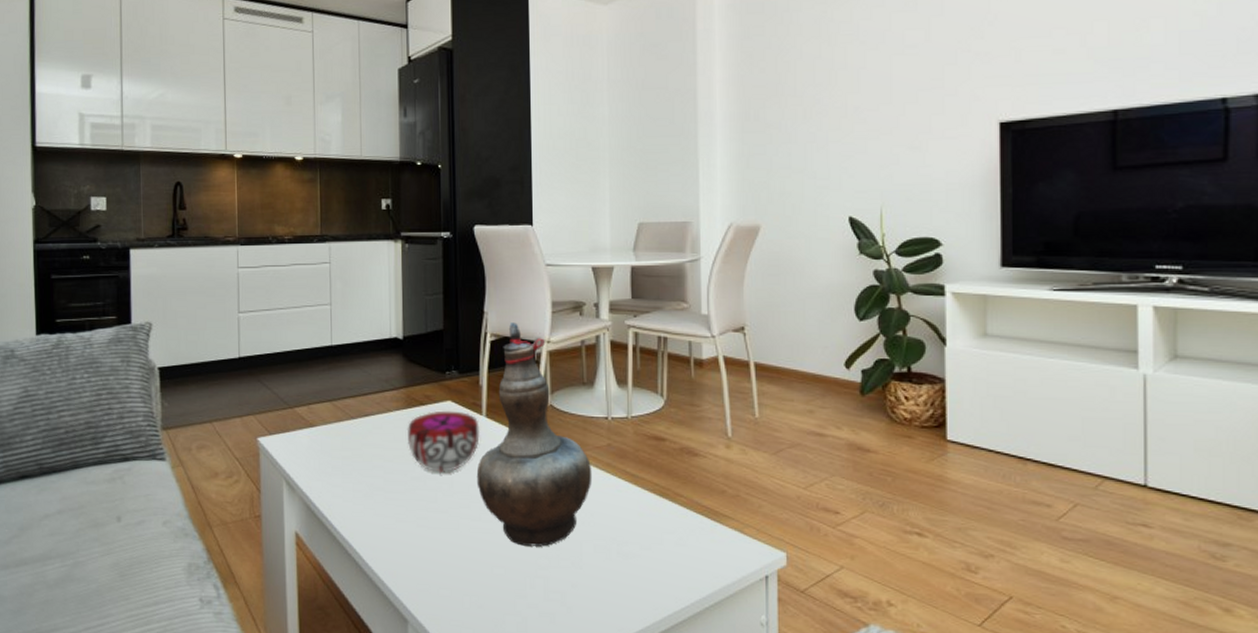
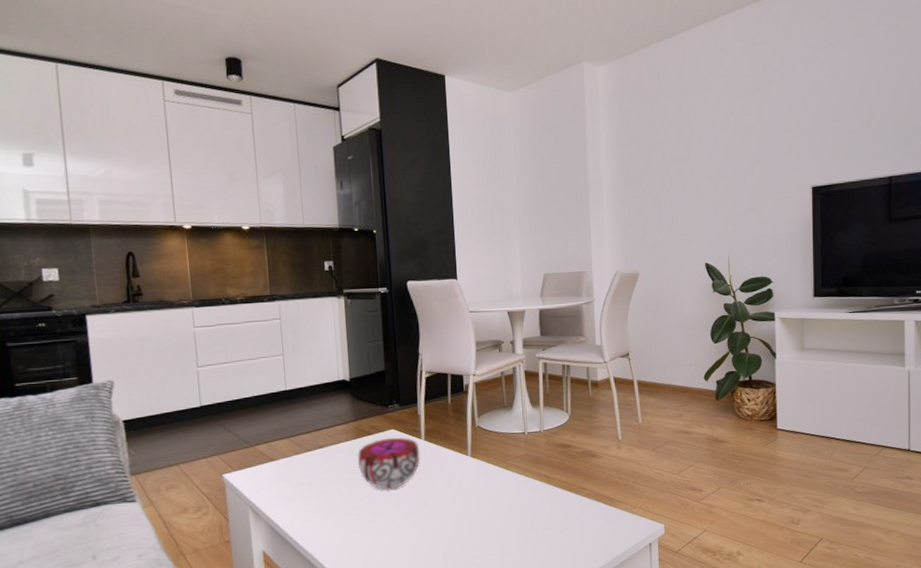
decorative vase: present [476,322,593,547] -> none [419,361,514,541]

